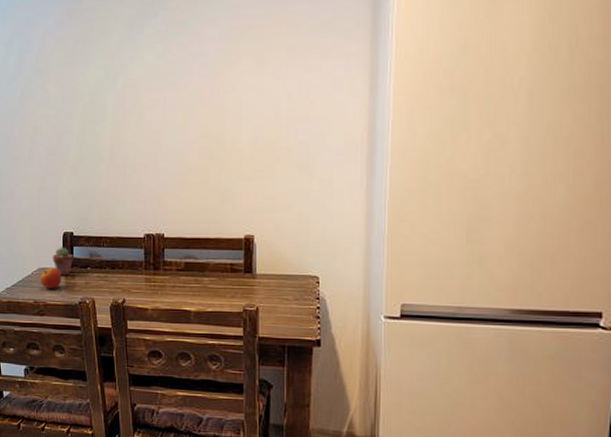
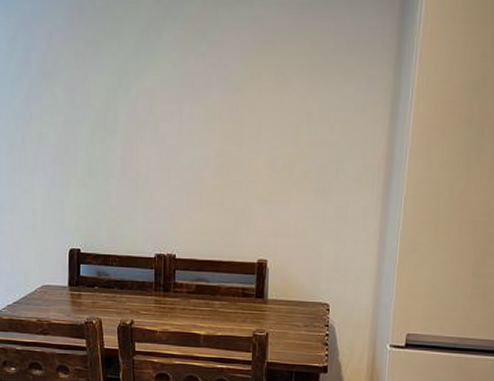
apple: present [40,267,62,288] -> none [44,285,68,307]
potted succulent: present [52,247,74,276] -> none [57,264,80,295]

